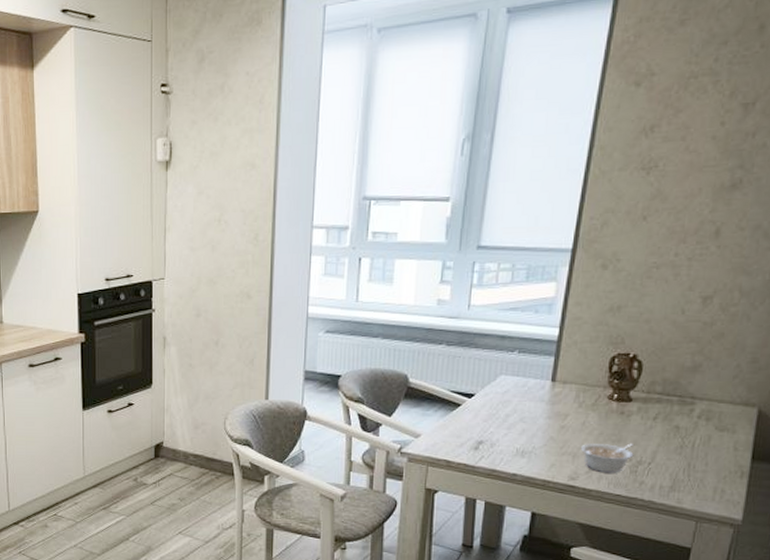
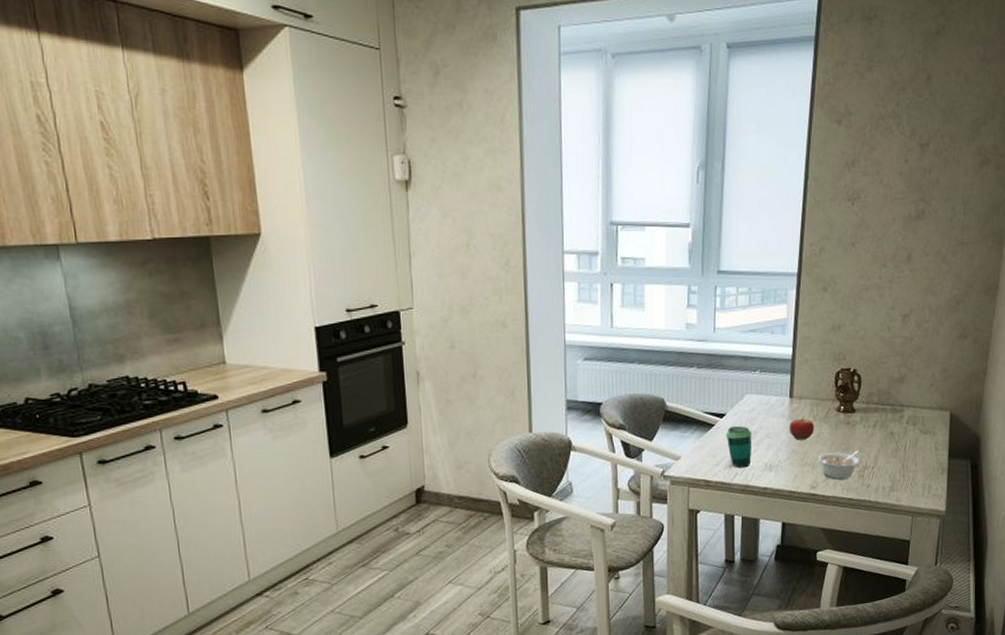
cup: none [473,407,504,451] -> present [725,425,752,468]
fruit: none [549,402,580,428] -> present [790,416,815,440]

